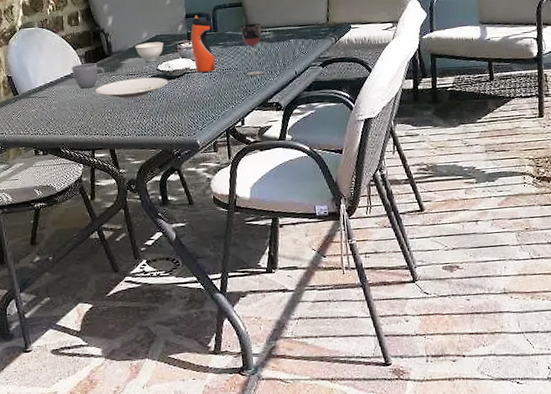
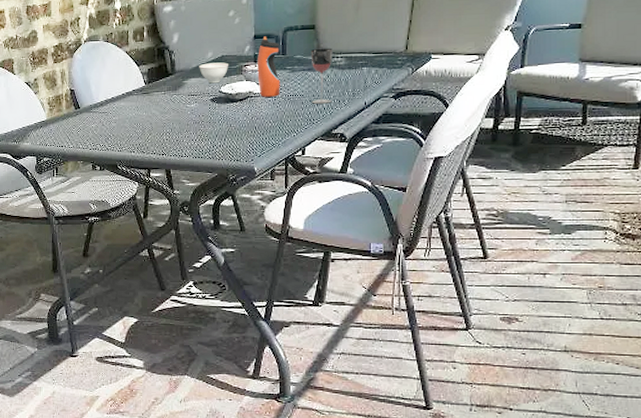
cup: present [72,62,105,89] -> none [134,80,167,107]
plate: present [95,77,169,99] -> none [155,99,230,119]

